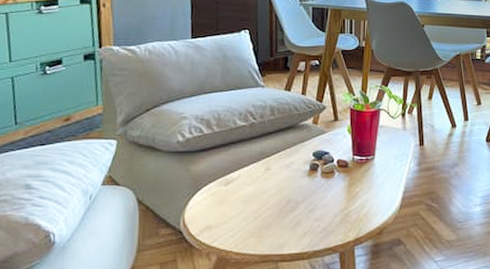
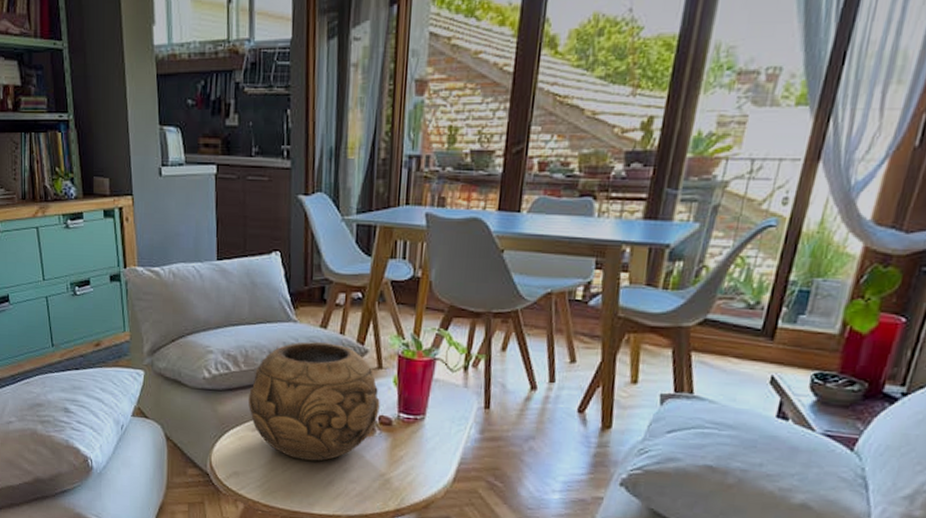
decorative bowl: none [220,103,337,206] -> present [248,342,380,462]

